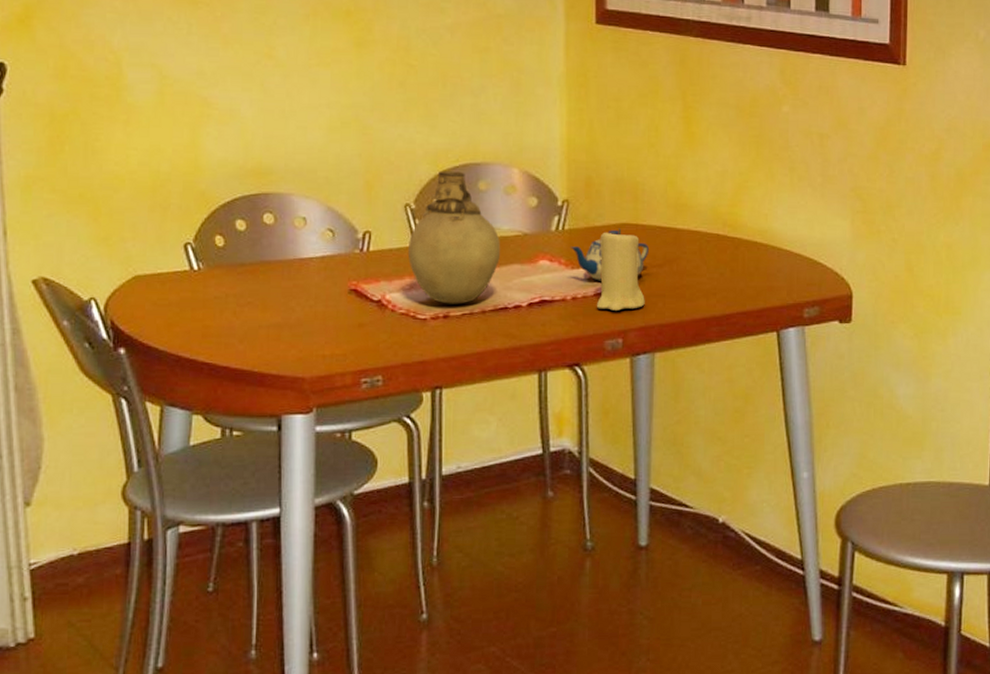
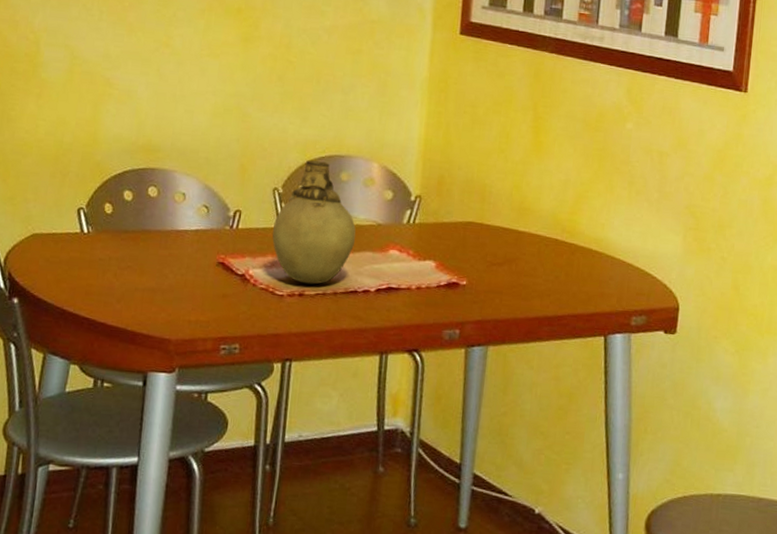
teapot: present [571,230,650,281] -> none [419,227,492,274]
candle: present [596,228,645,311] -> none [438,226,484,303]

